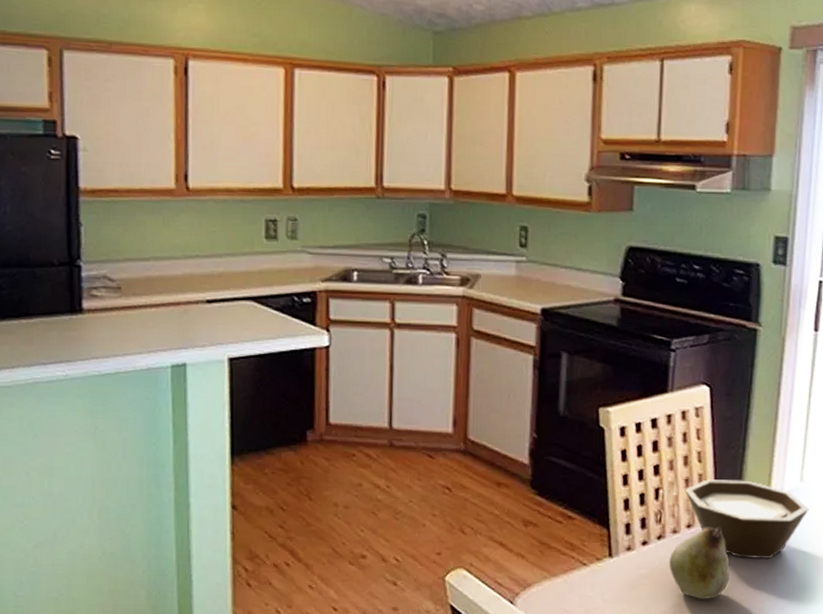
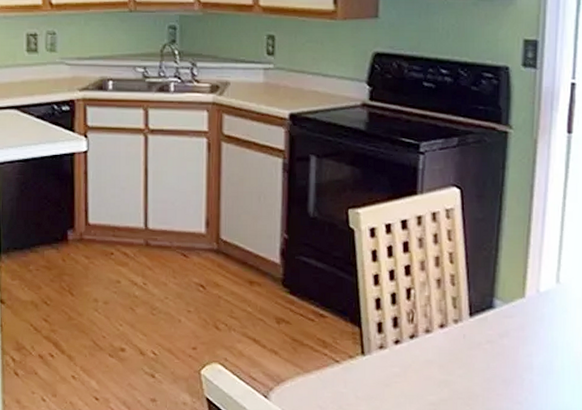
fruit: present [669,528,730,600] -> none [423,328,485,400]
bowl: present [685,479,809,560] -> none [437,280,566,360]

